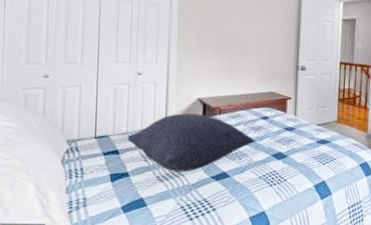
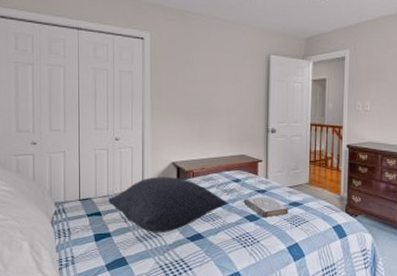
book: none [271,134,316,155] -> present [243,196,288,217]

